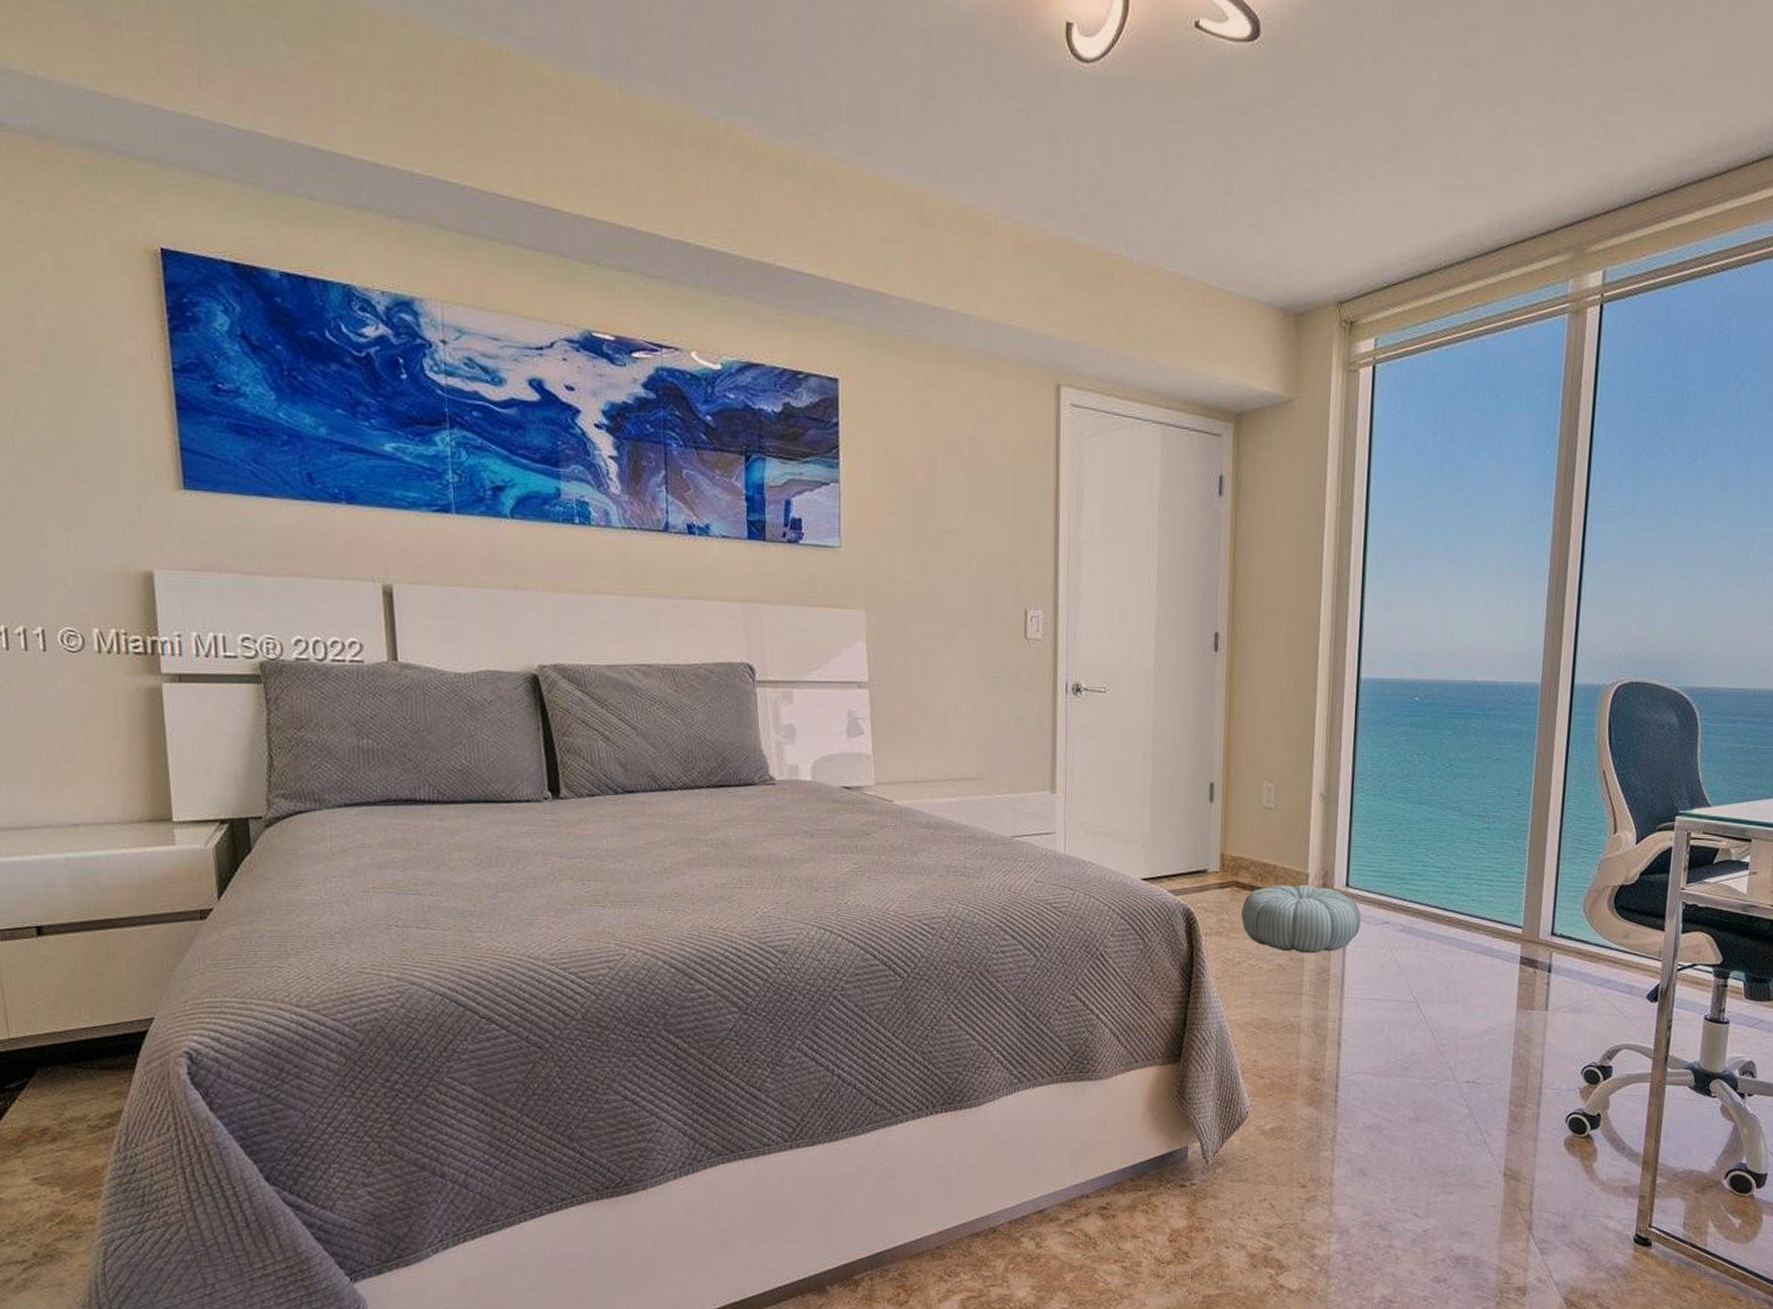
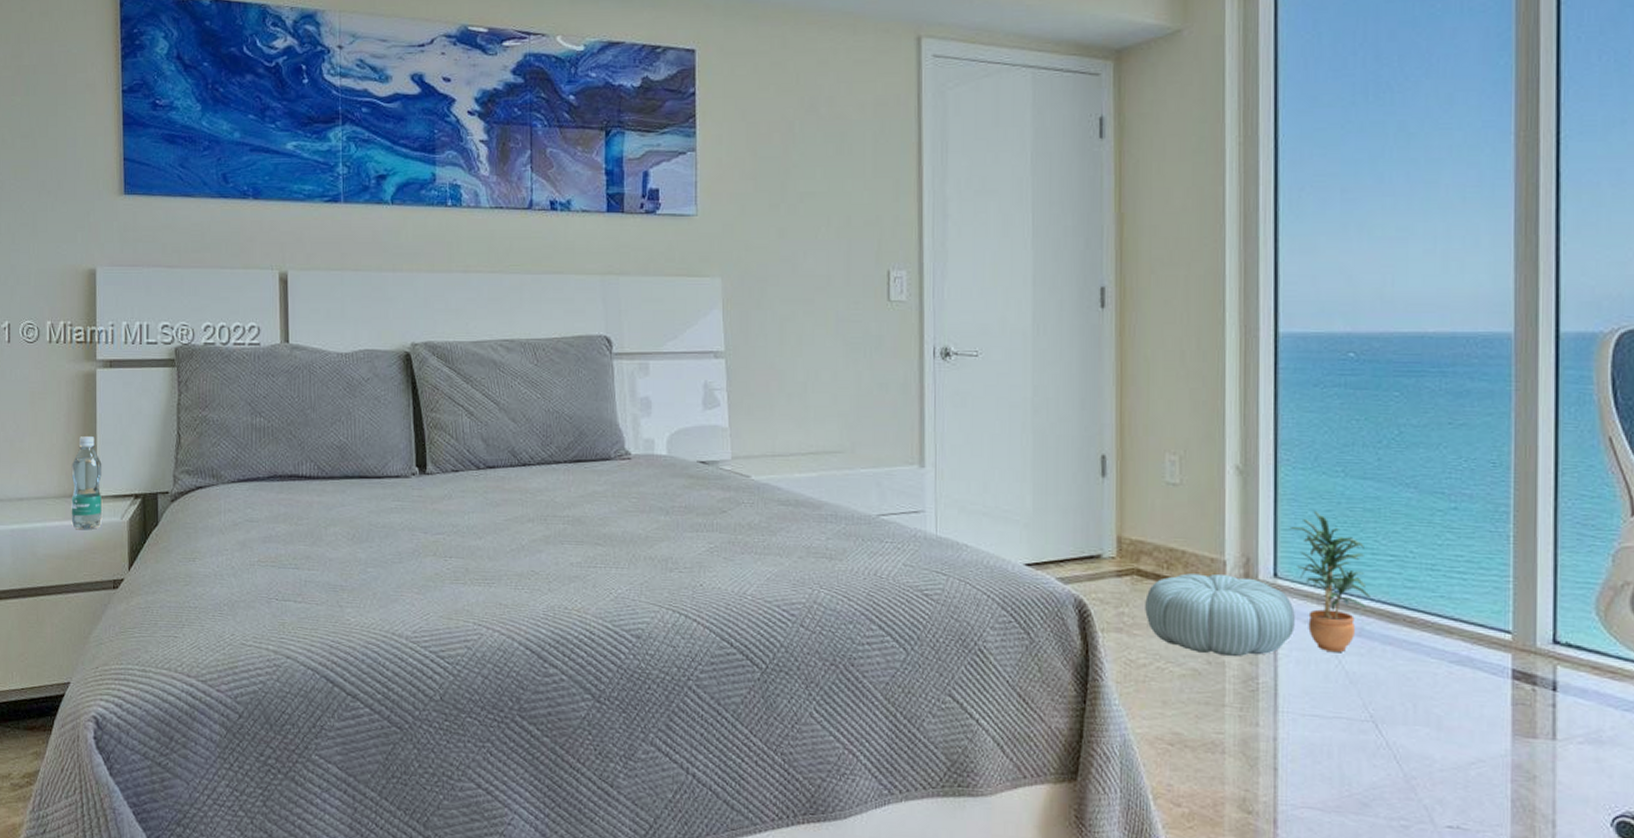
bottle: none [137,757,181,858] -> present [71,436,102,530]
potted plant: none [1360,830,1420,947] -> present [1289,510,1370,652]

